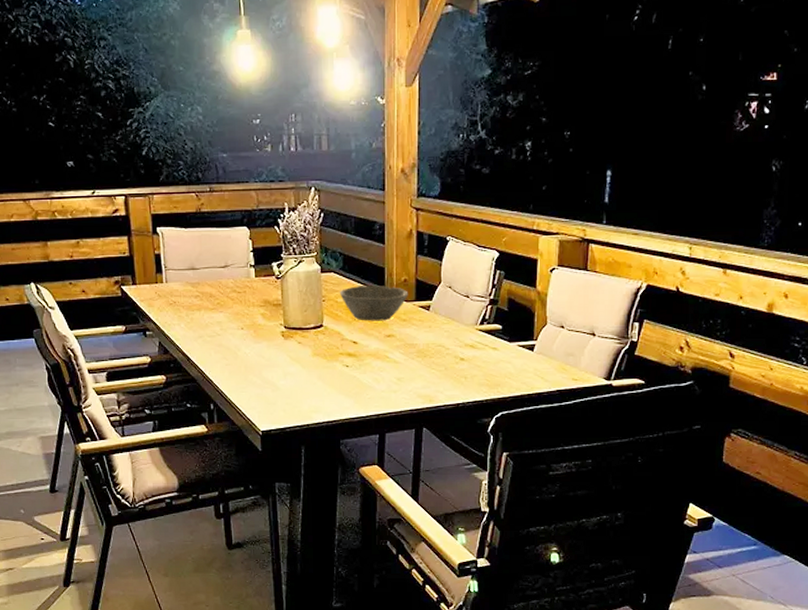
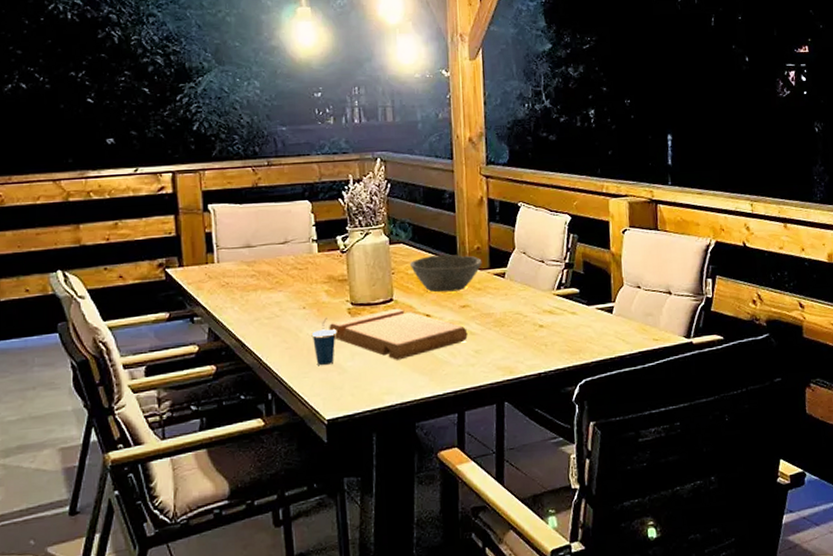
cup: none [248,338,271,383] -> present [311,317,336,366]
cutting board: none [264,333,391,382] -> present [329,308,468,360]

